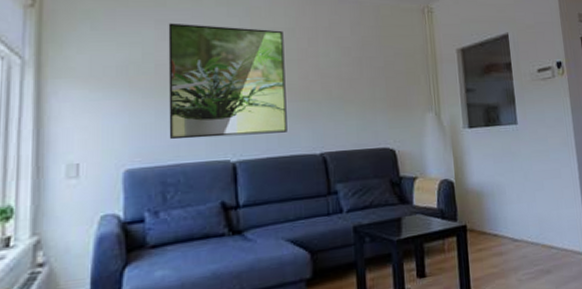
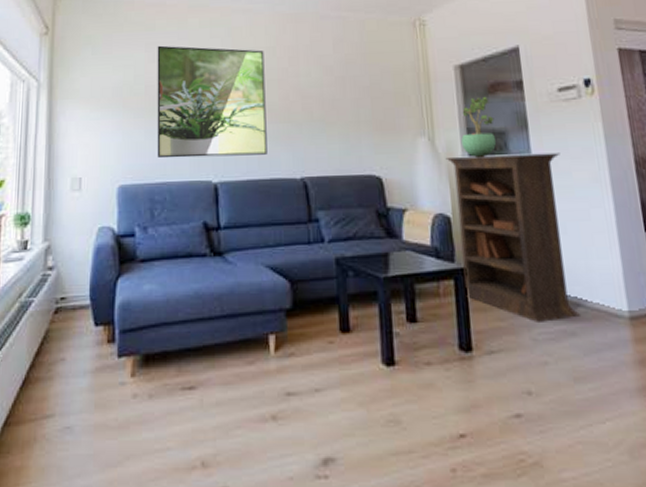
bookcase: none [449,123,553,267] -> present [445,152,580,324]
potted plant: none [463,76,490,129] -> present [461,96,496,157]

